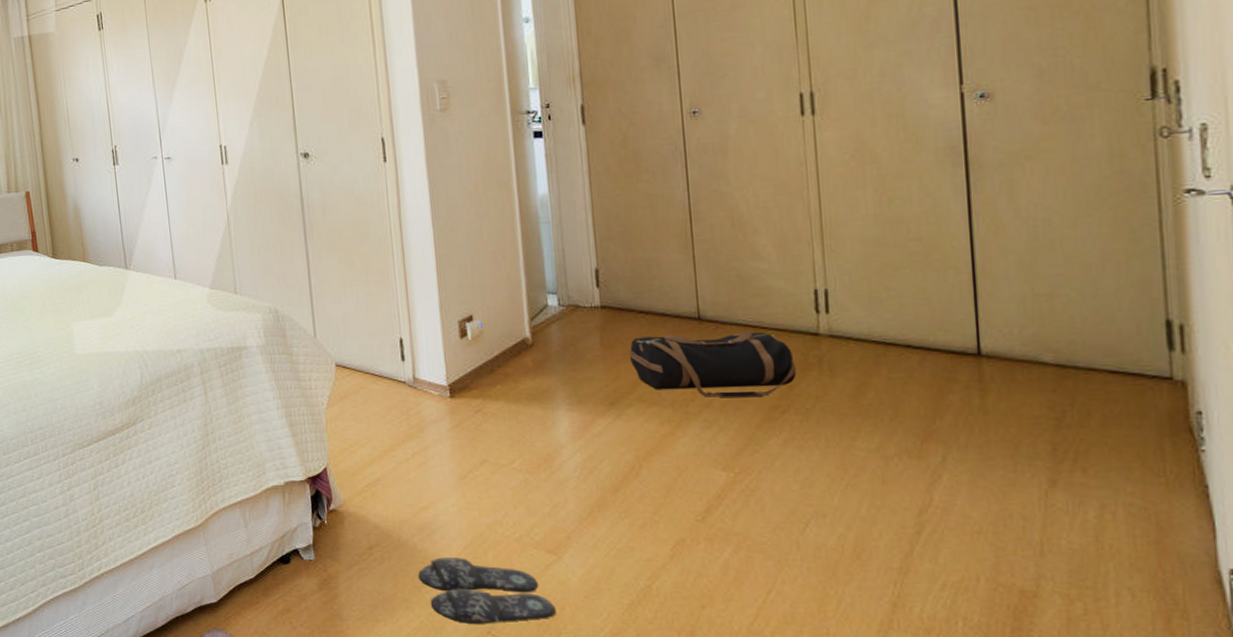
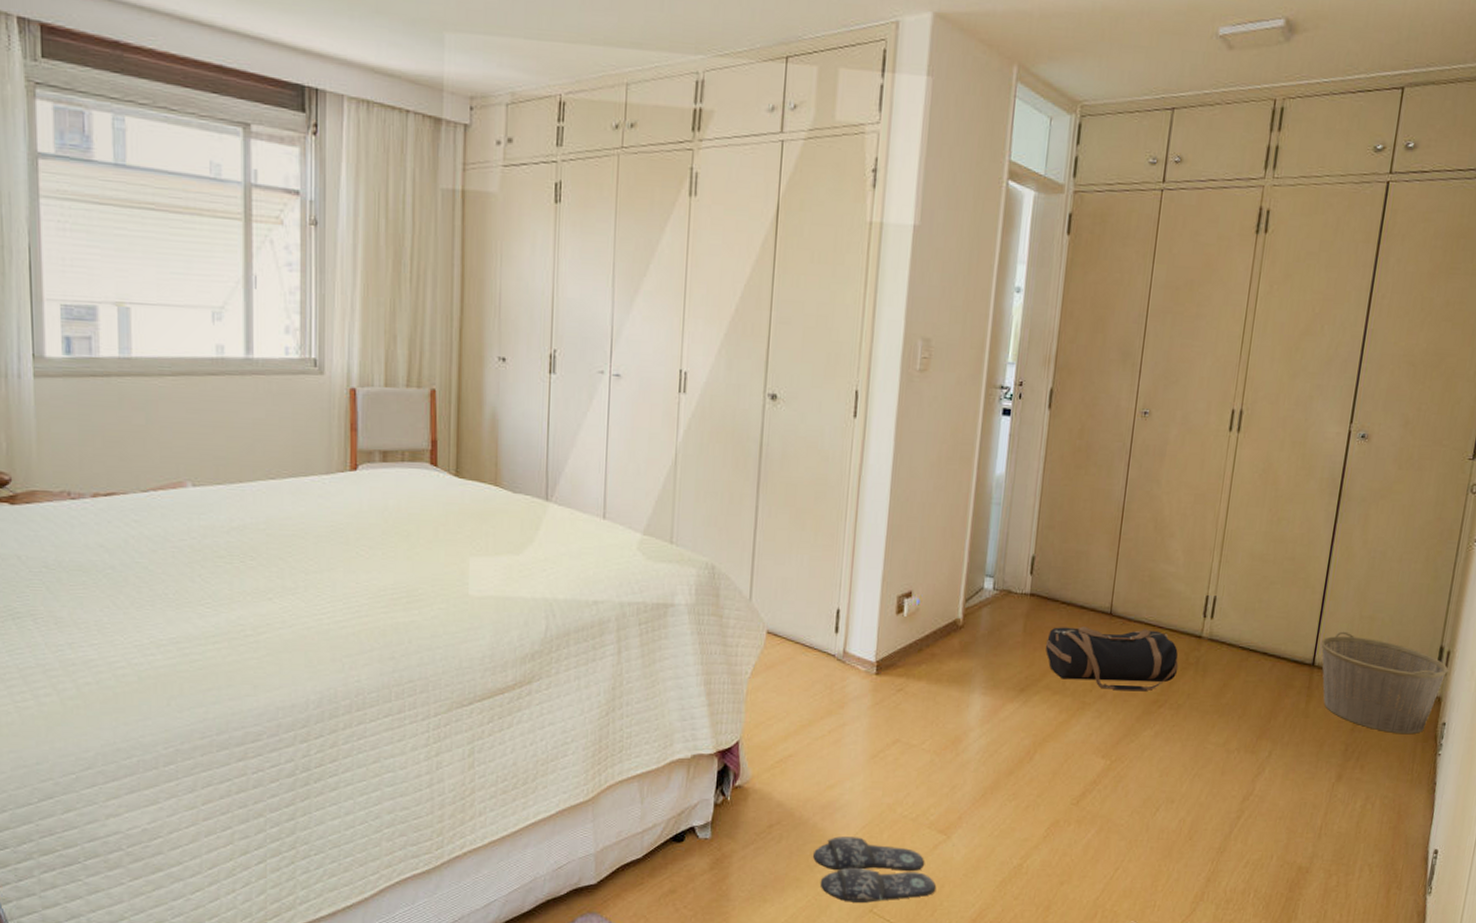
basket: none [984,313,1186,428] -> present [1321,631,1448,735]

